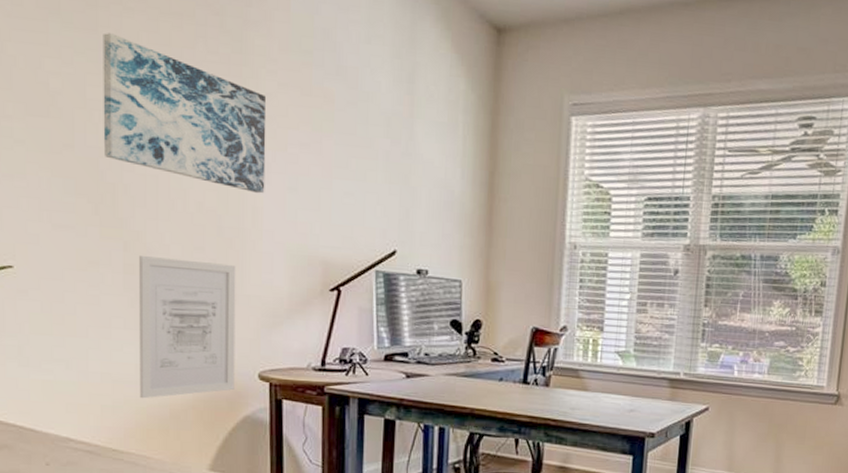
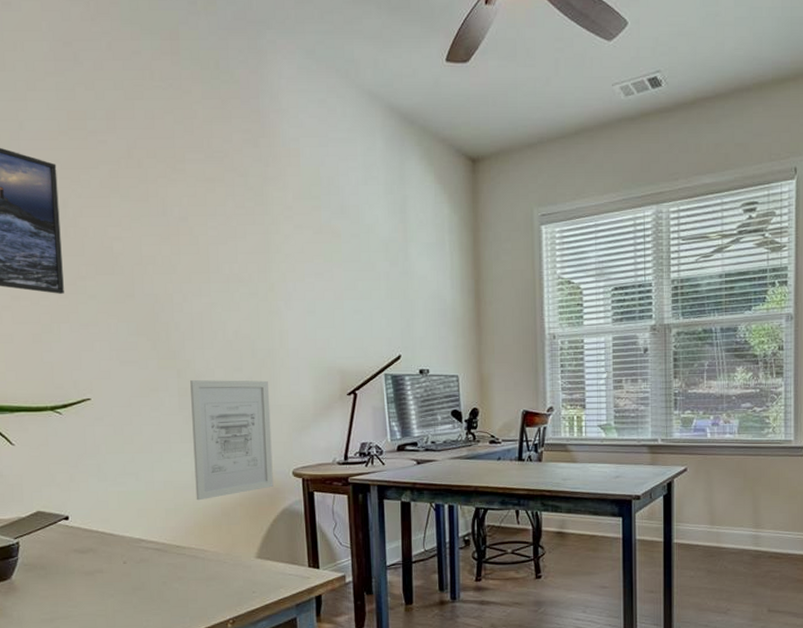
wall art: present [103,33,267,194] -> none [153,201,289,319]

